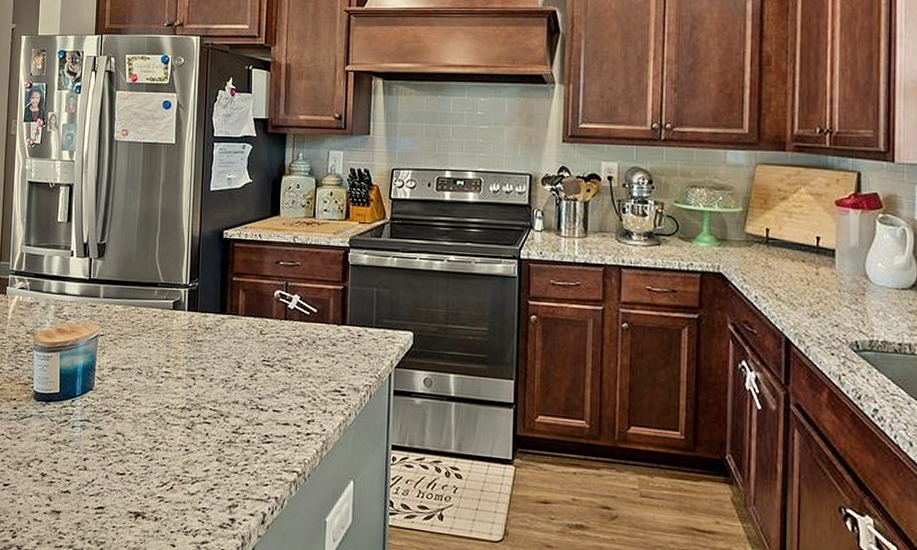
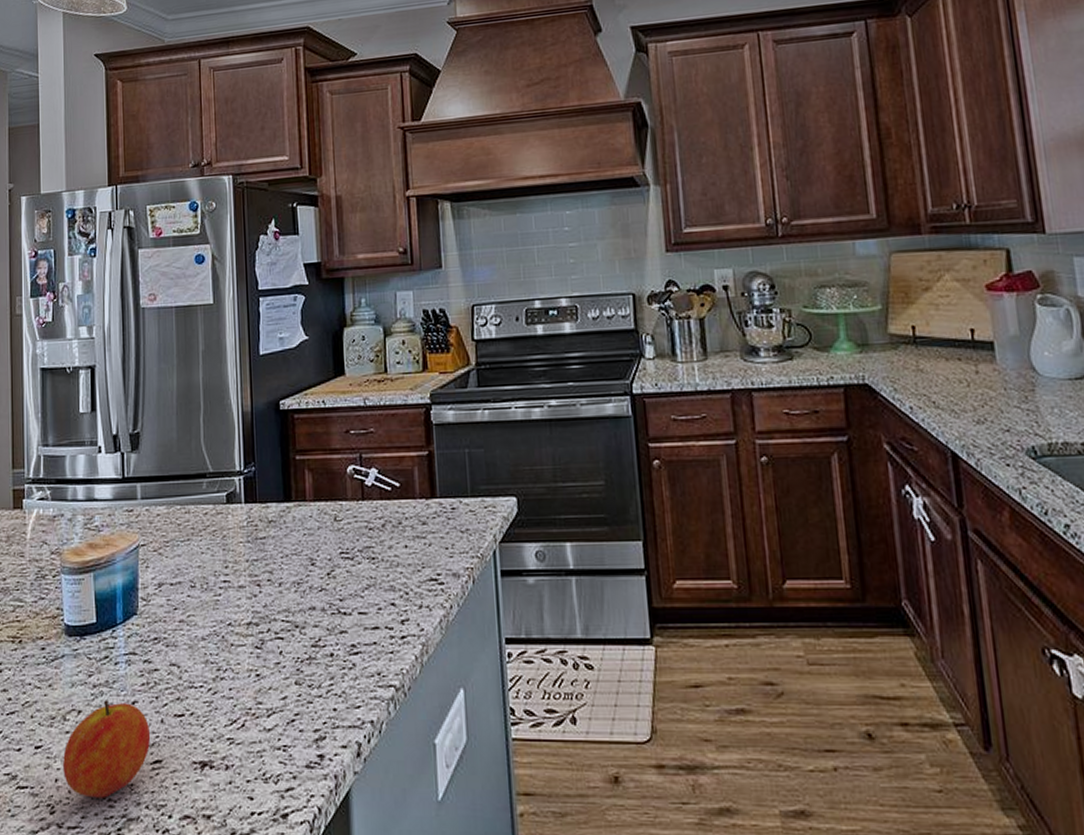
fruit: none [25,454,97,531] -> present [63,700,151,798]

